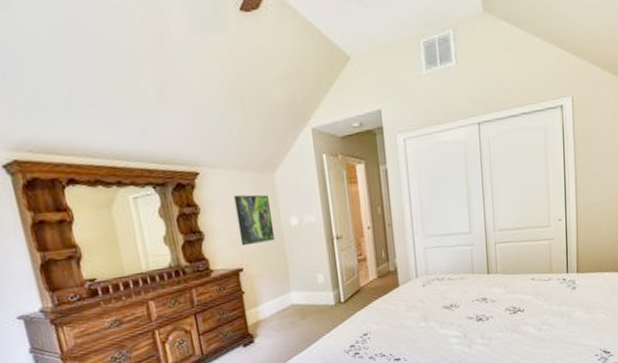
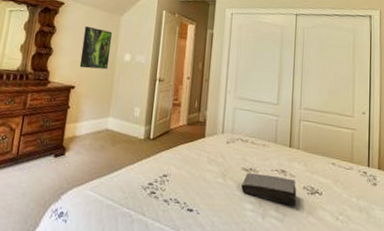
book: none [444,304,501,331] -> present [241,172,297,205]

